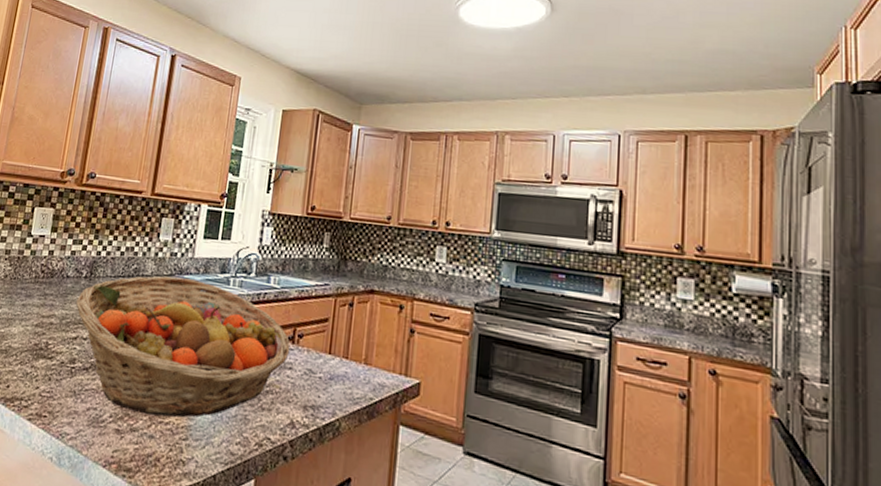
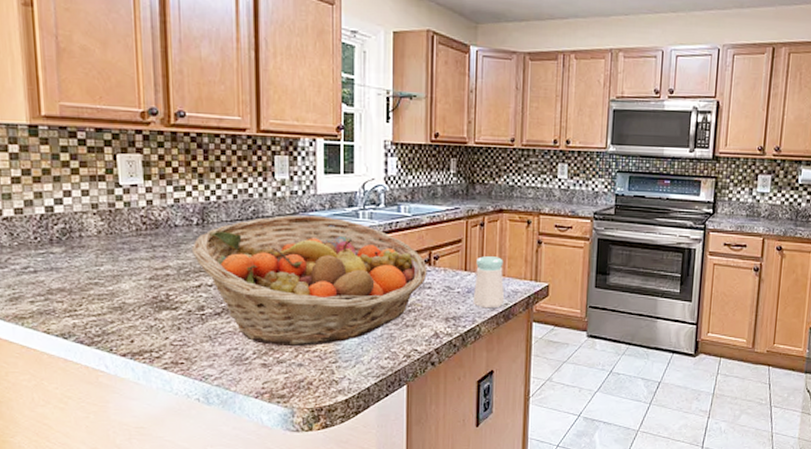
salt shaker: none [334,340,371,402] -> present [472,256,504,309]

